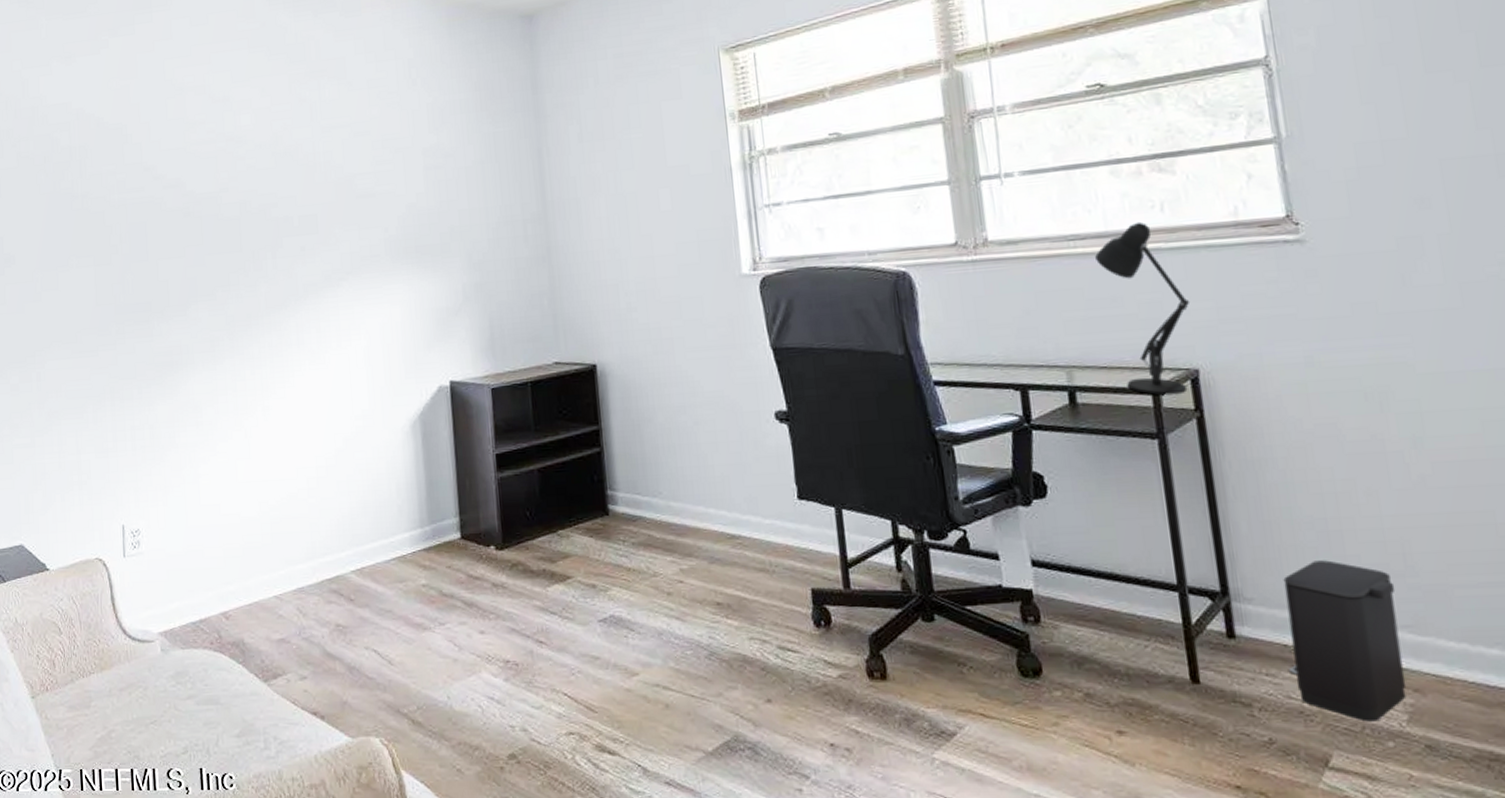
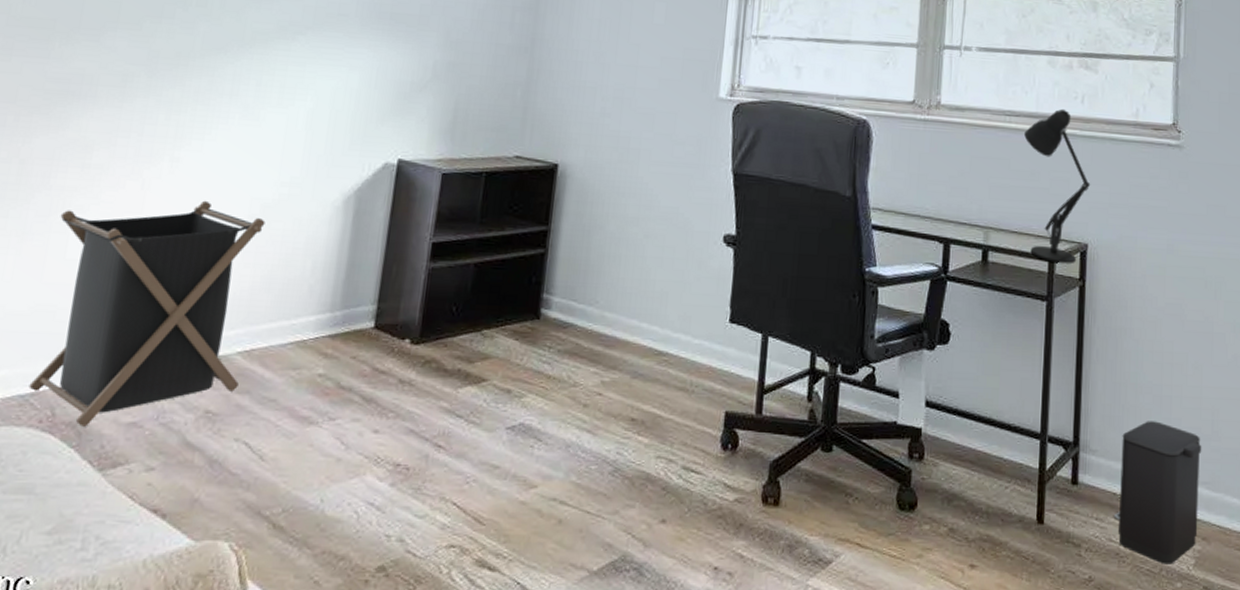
laundry basket: none [189,440,358,645] -> present [29,200,265,427]

